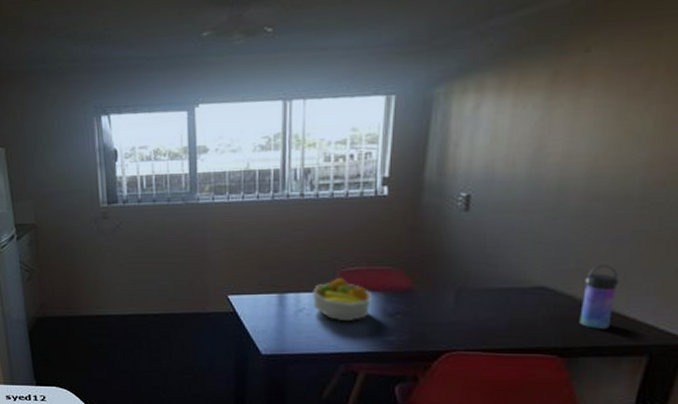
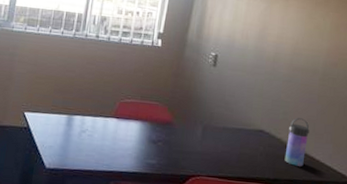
fruit bowl: present [311,277,371,322] -> none [94,106,141,145]

